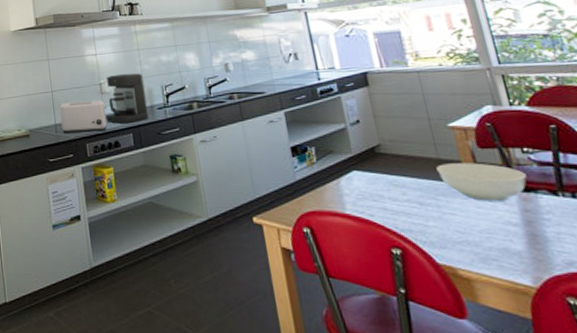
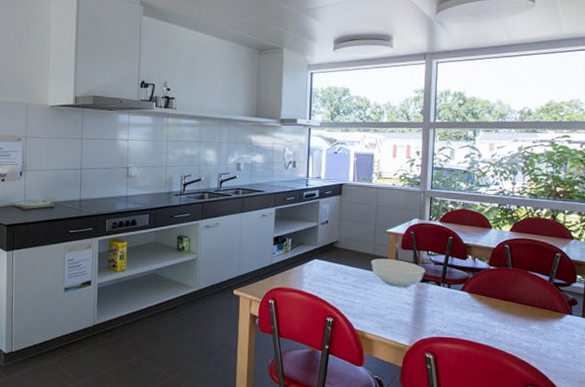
toaster: present [59,100,107,134] -> none [85,180,130,211]
coffee maker: present [105,73,148,124] -> none [127,160,167,206]

